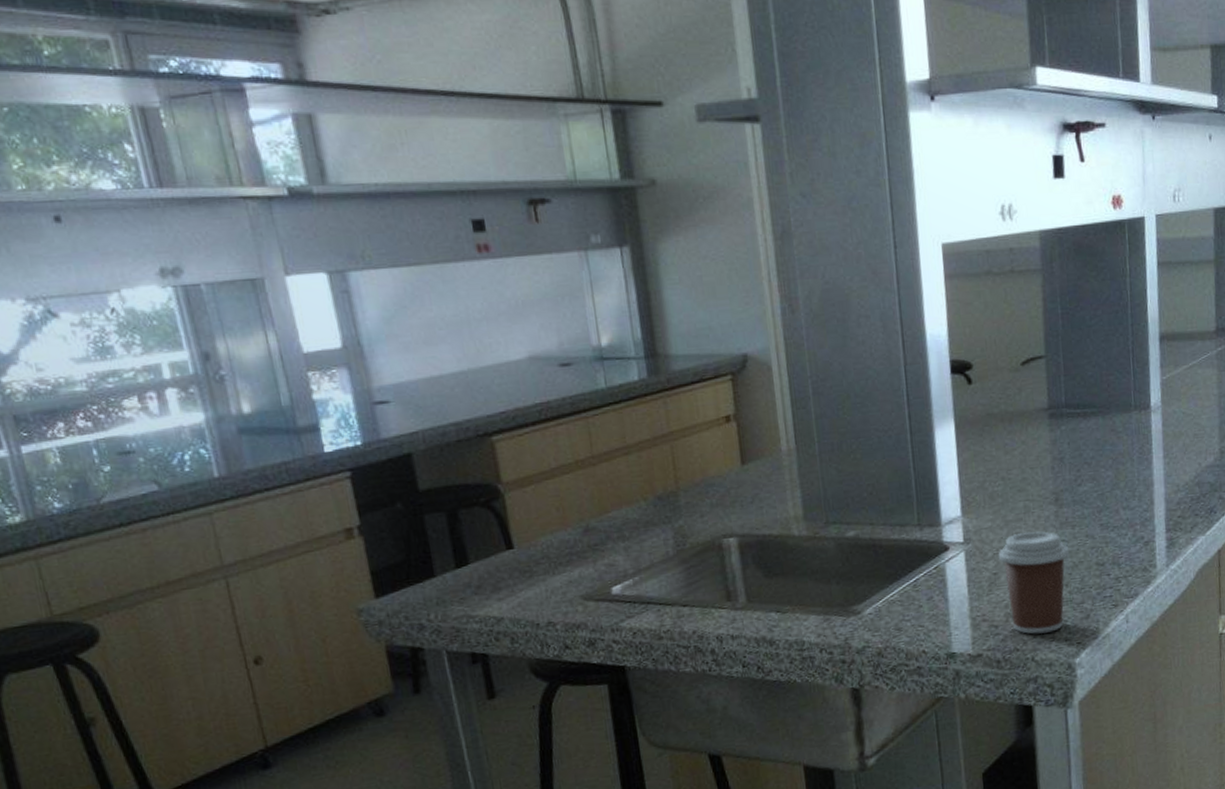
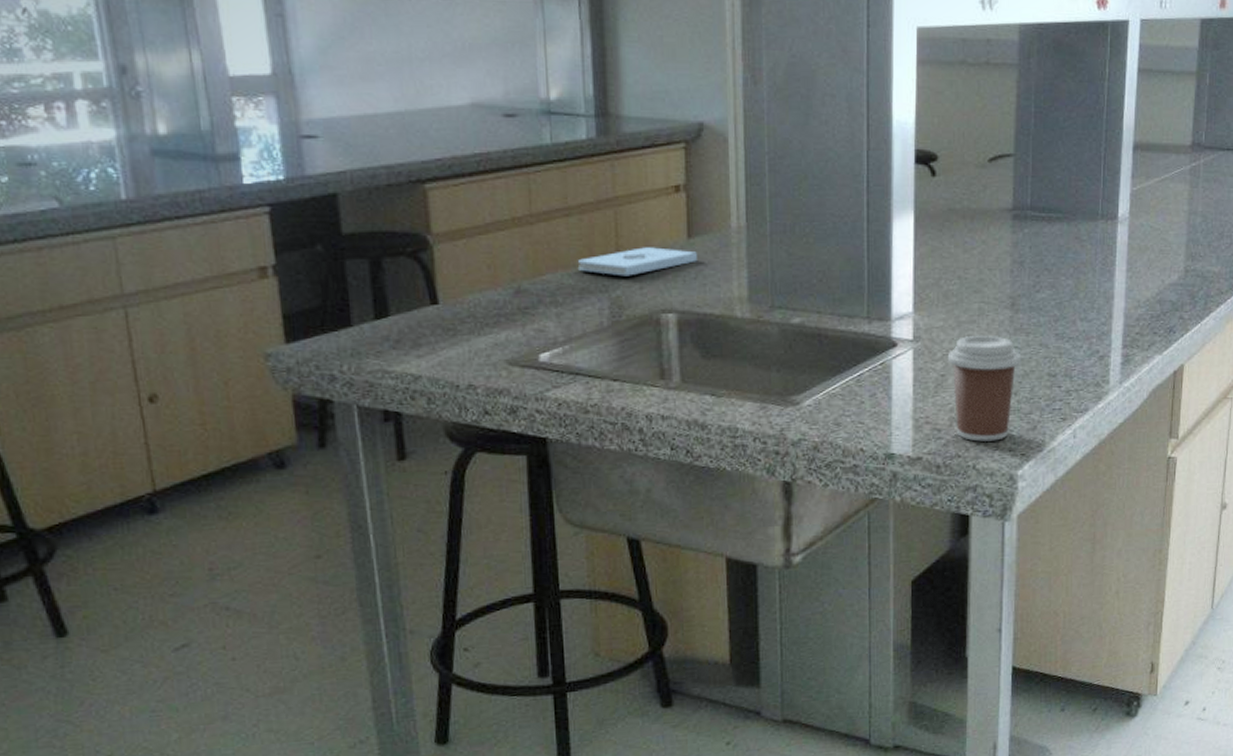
notepad: none [639,476,752,507] -> present [577,247,697,276]

